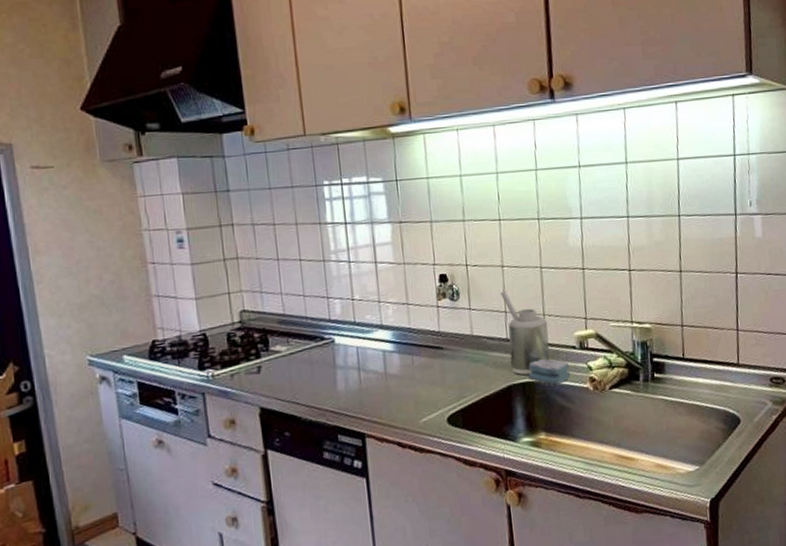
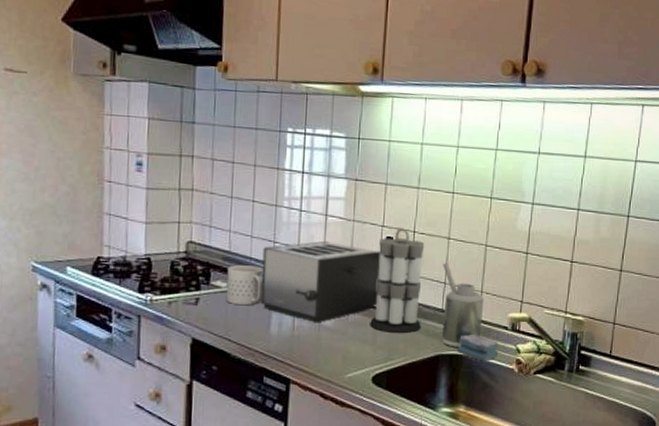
mug: none [284,324,324,367] -> present [226,265,263,306]
toaster: none [317,287,441,372] -> present [260,240,380,322]
spice rack: none [433,263,489,371] -> present [370,228,425,333]

